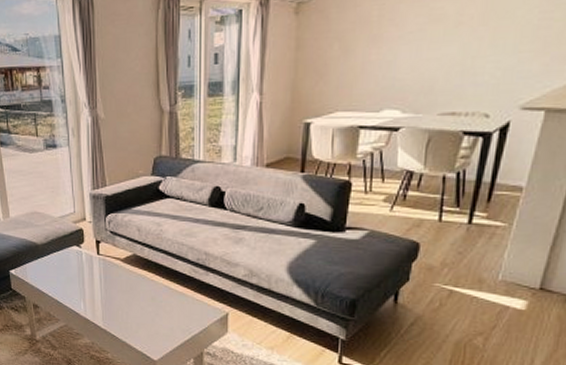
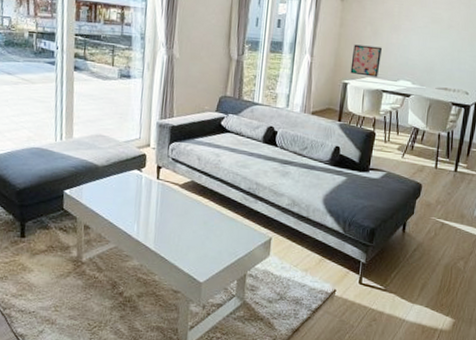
wall art: none [313,68,357,111] -> present [350,44,383,77]

